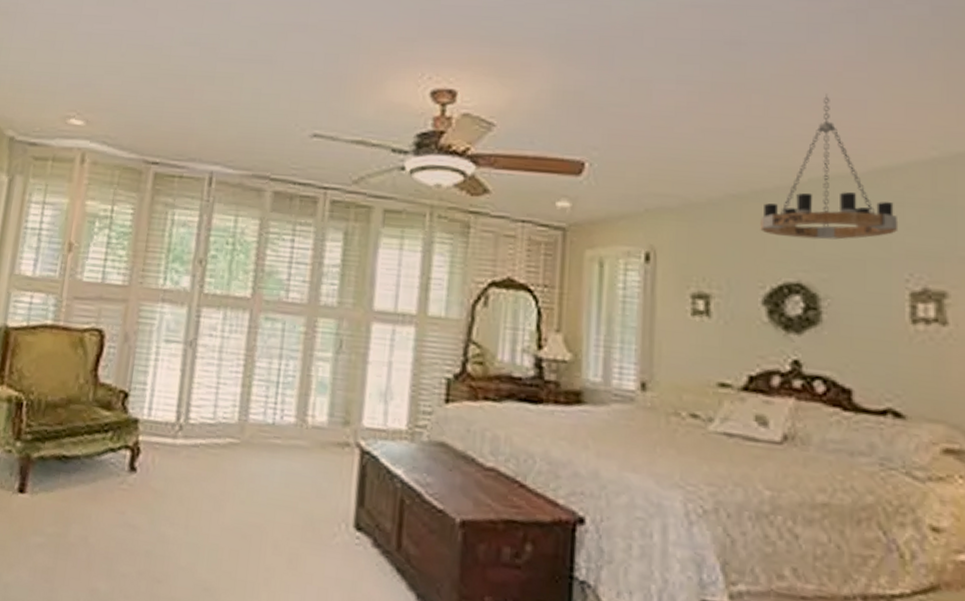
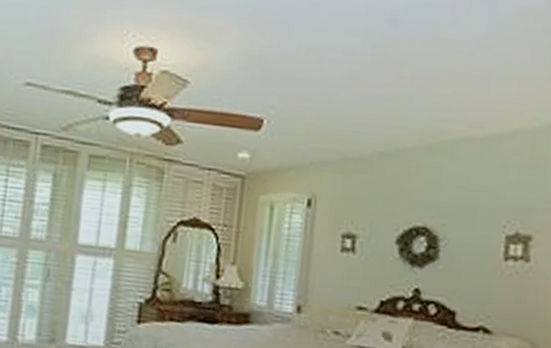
chandelier: present [760,93,899,240] -> none [399,69,504,192]

